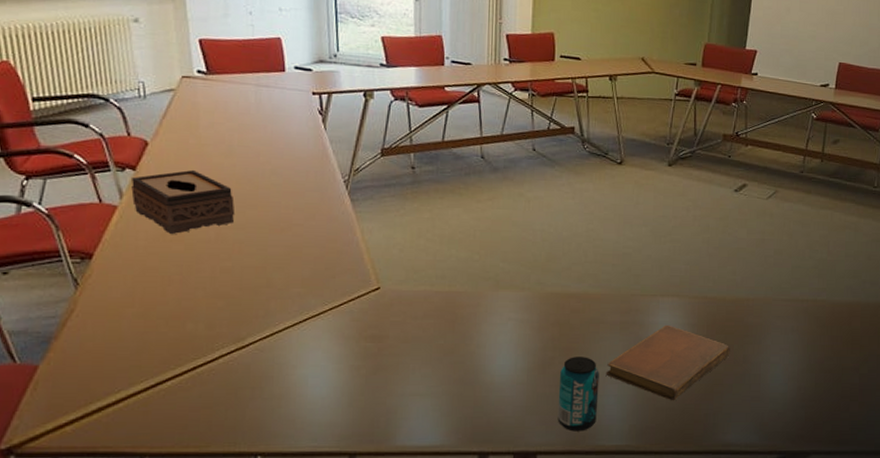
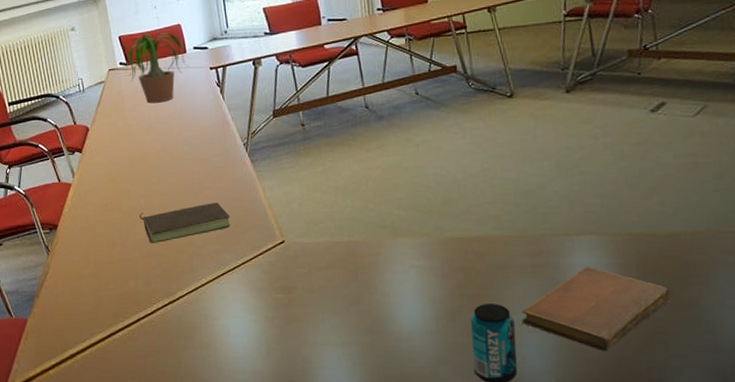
tissue box: present [131,169,235,235] -> none [80,147,158,205]
book: none [207,241,321,283] -> present [139,202,231,244]
potted plant: none [208,41,288,124] -> present [127,32,190,104]

